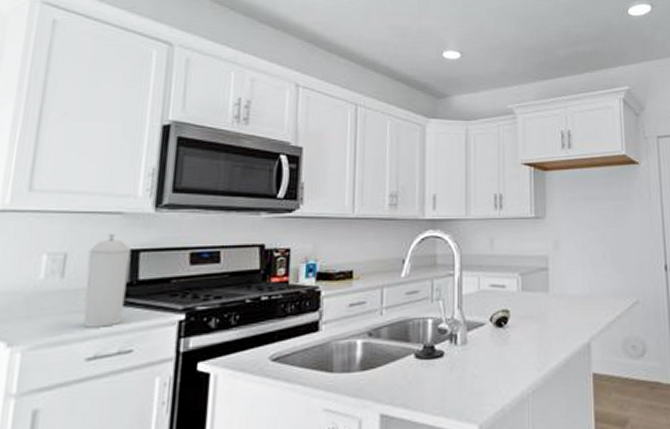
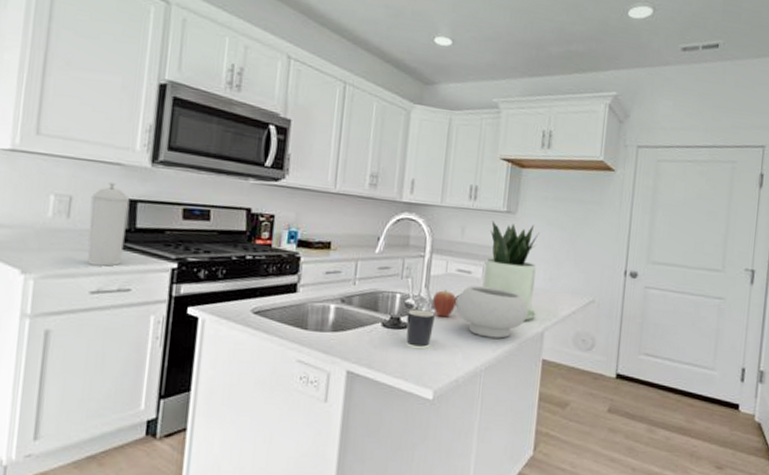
mug: none [440,334,473,380] -> present [405,309,436,350]
fruit: none [467,308,494,340] -> present [432,289,457,317]
bowl: none [494,300,570,356] -> present [456,286,528,339]
planter: none [518,228,580,333] -> present [482,220,540,321]

